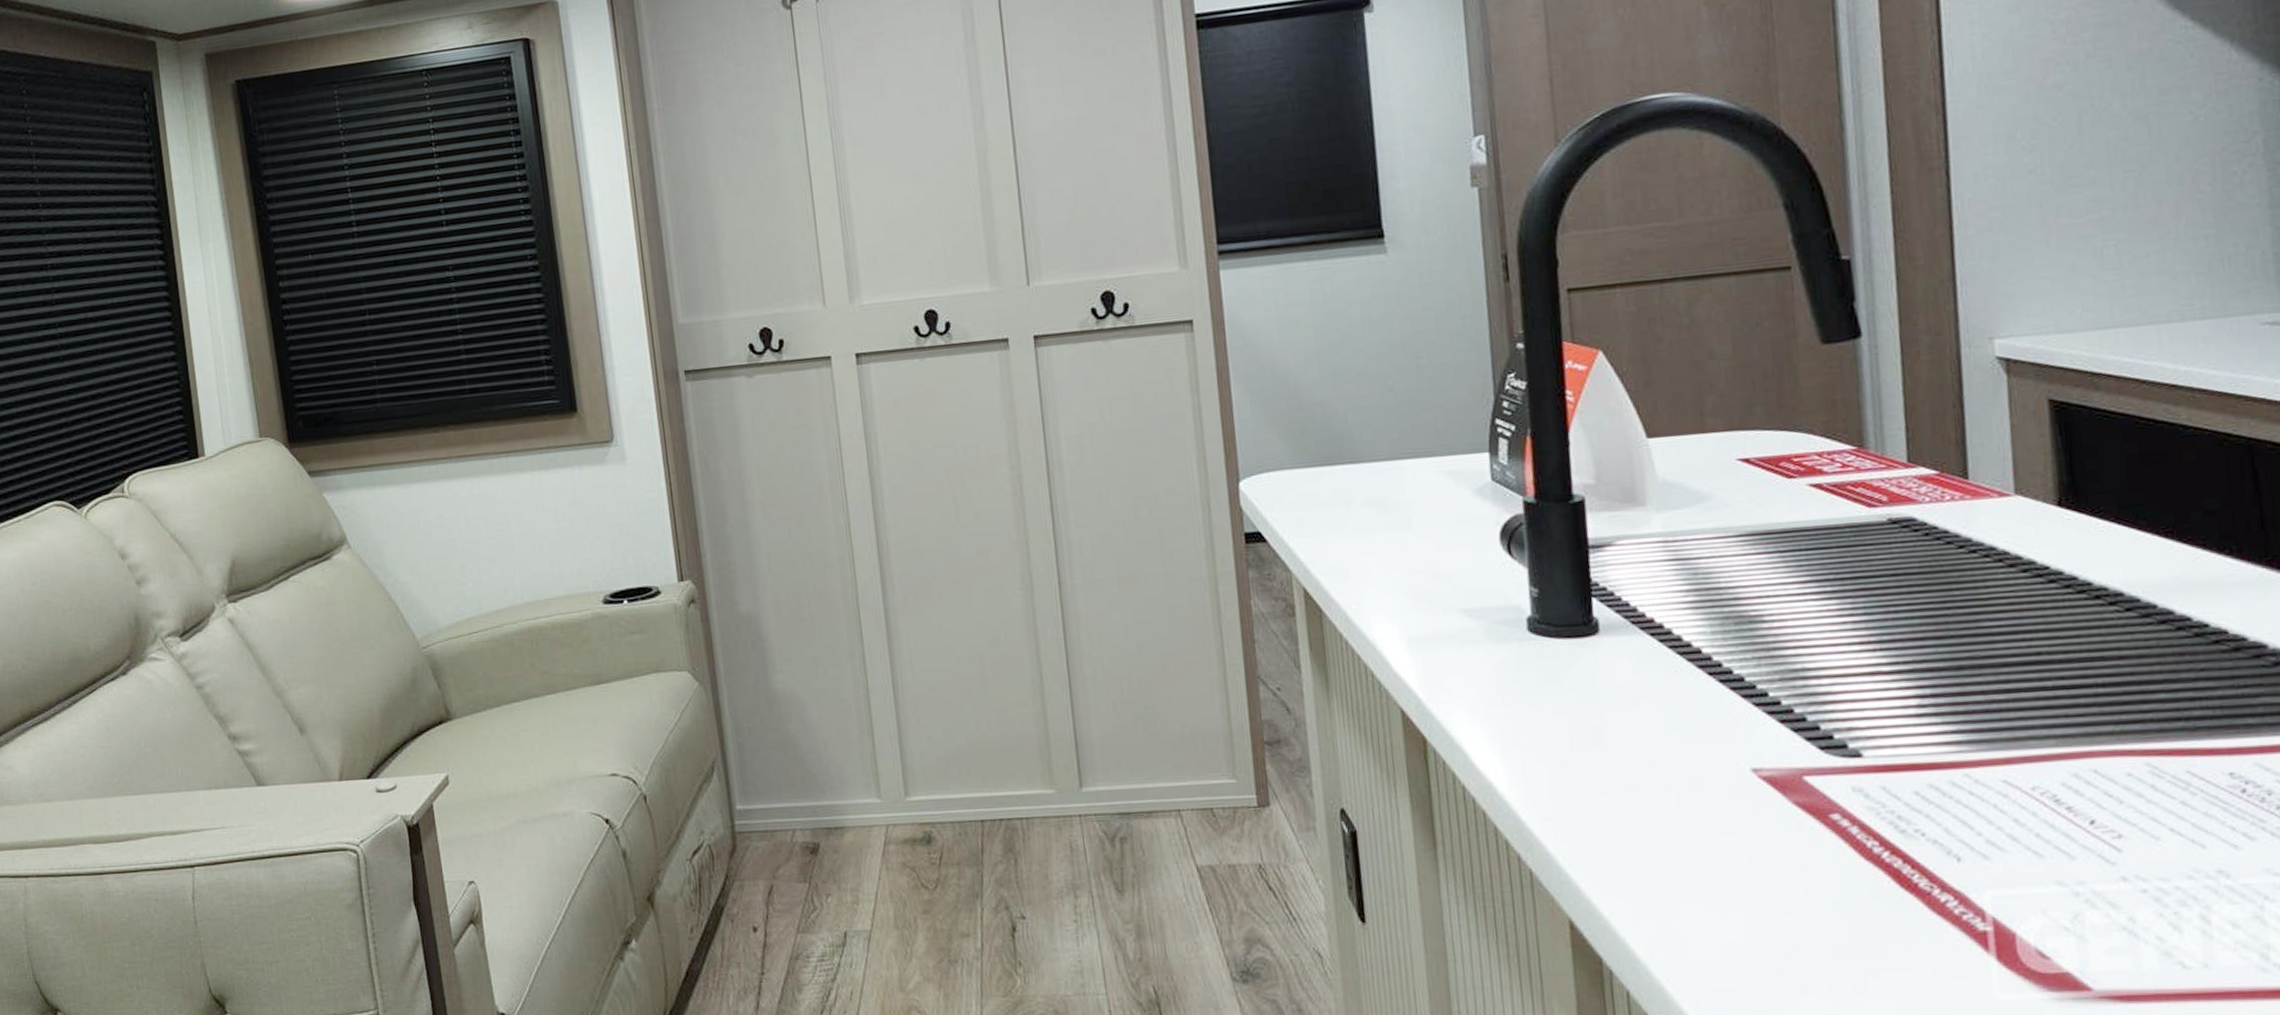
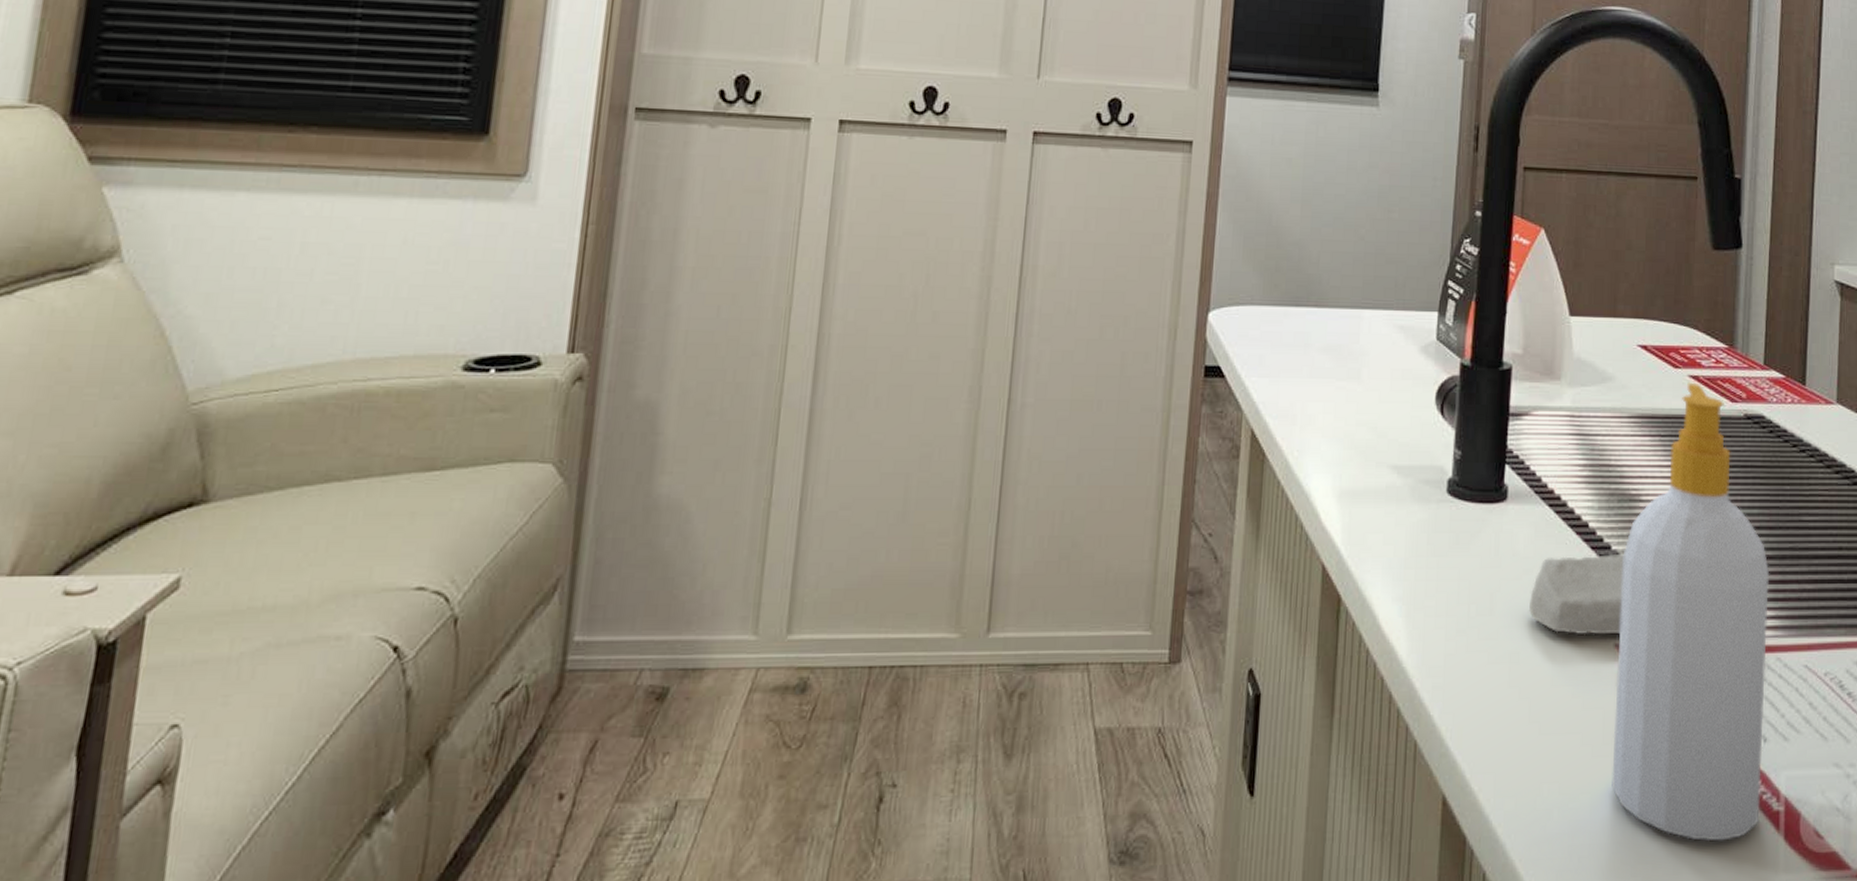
soap bar: none [1641,676,1757,762] -> present [1529,553,1624,636]
soap bottle: none [1749,491,1961,962] -> present [1612,382,1770,841]

